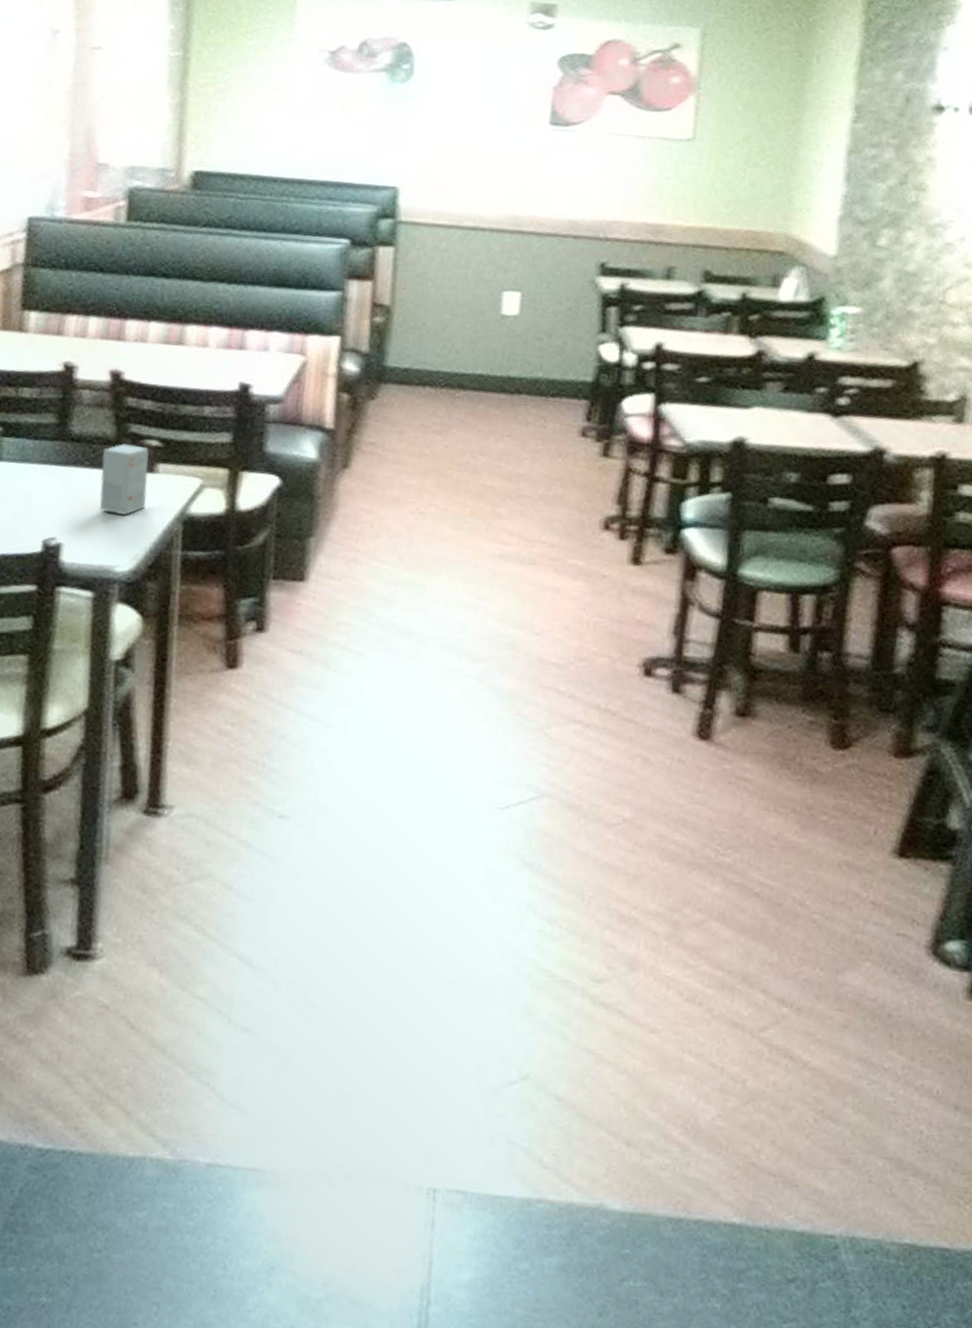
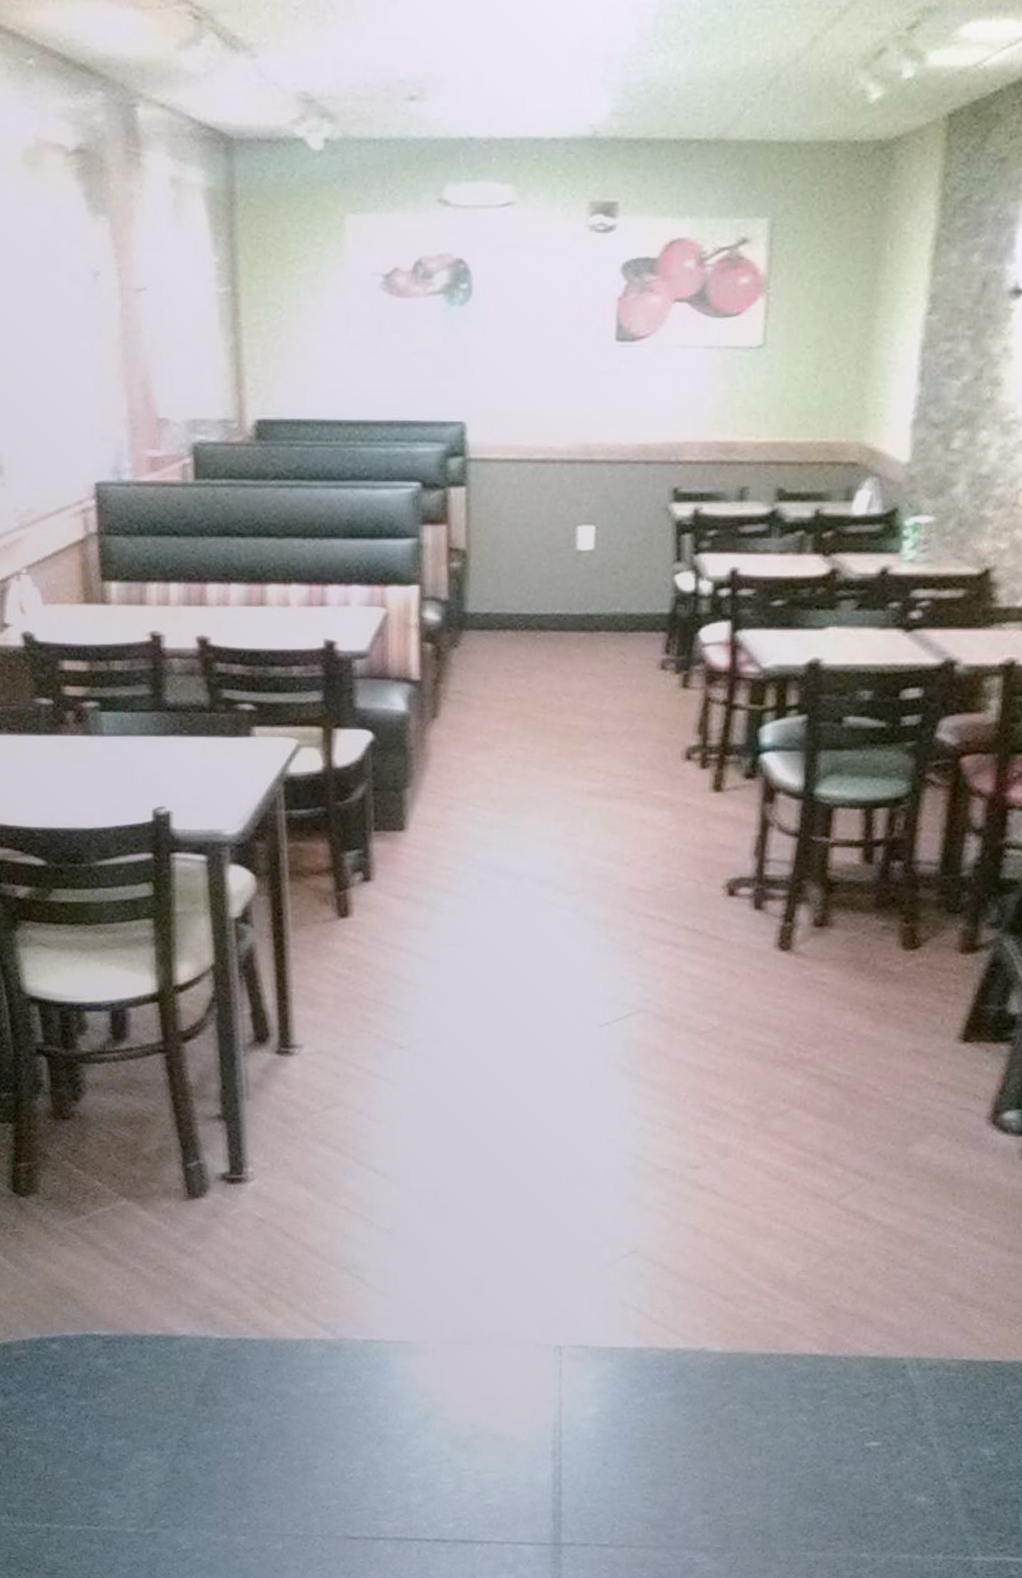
small box: present [99,444,150,516] -> none [199,710,247,781]

